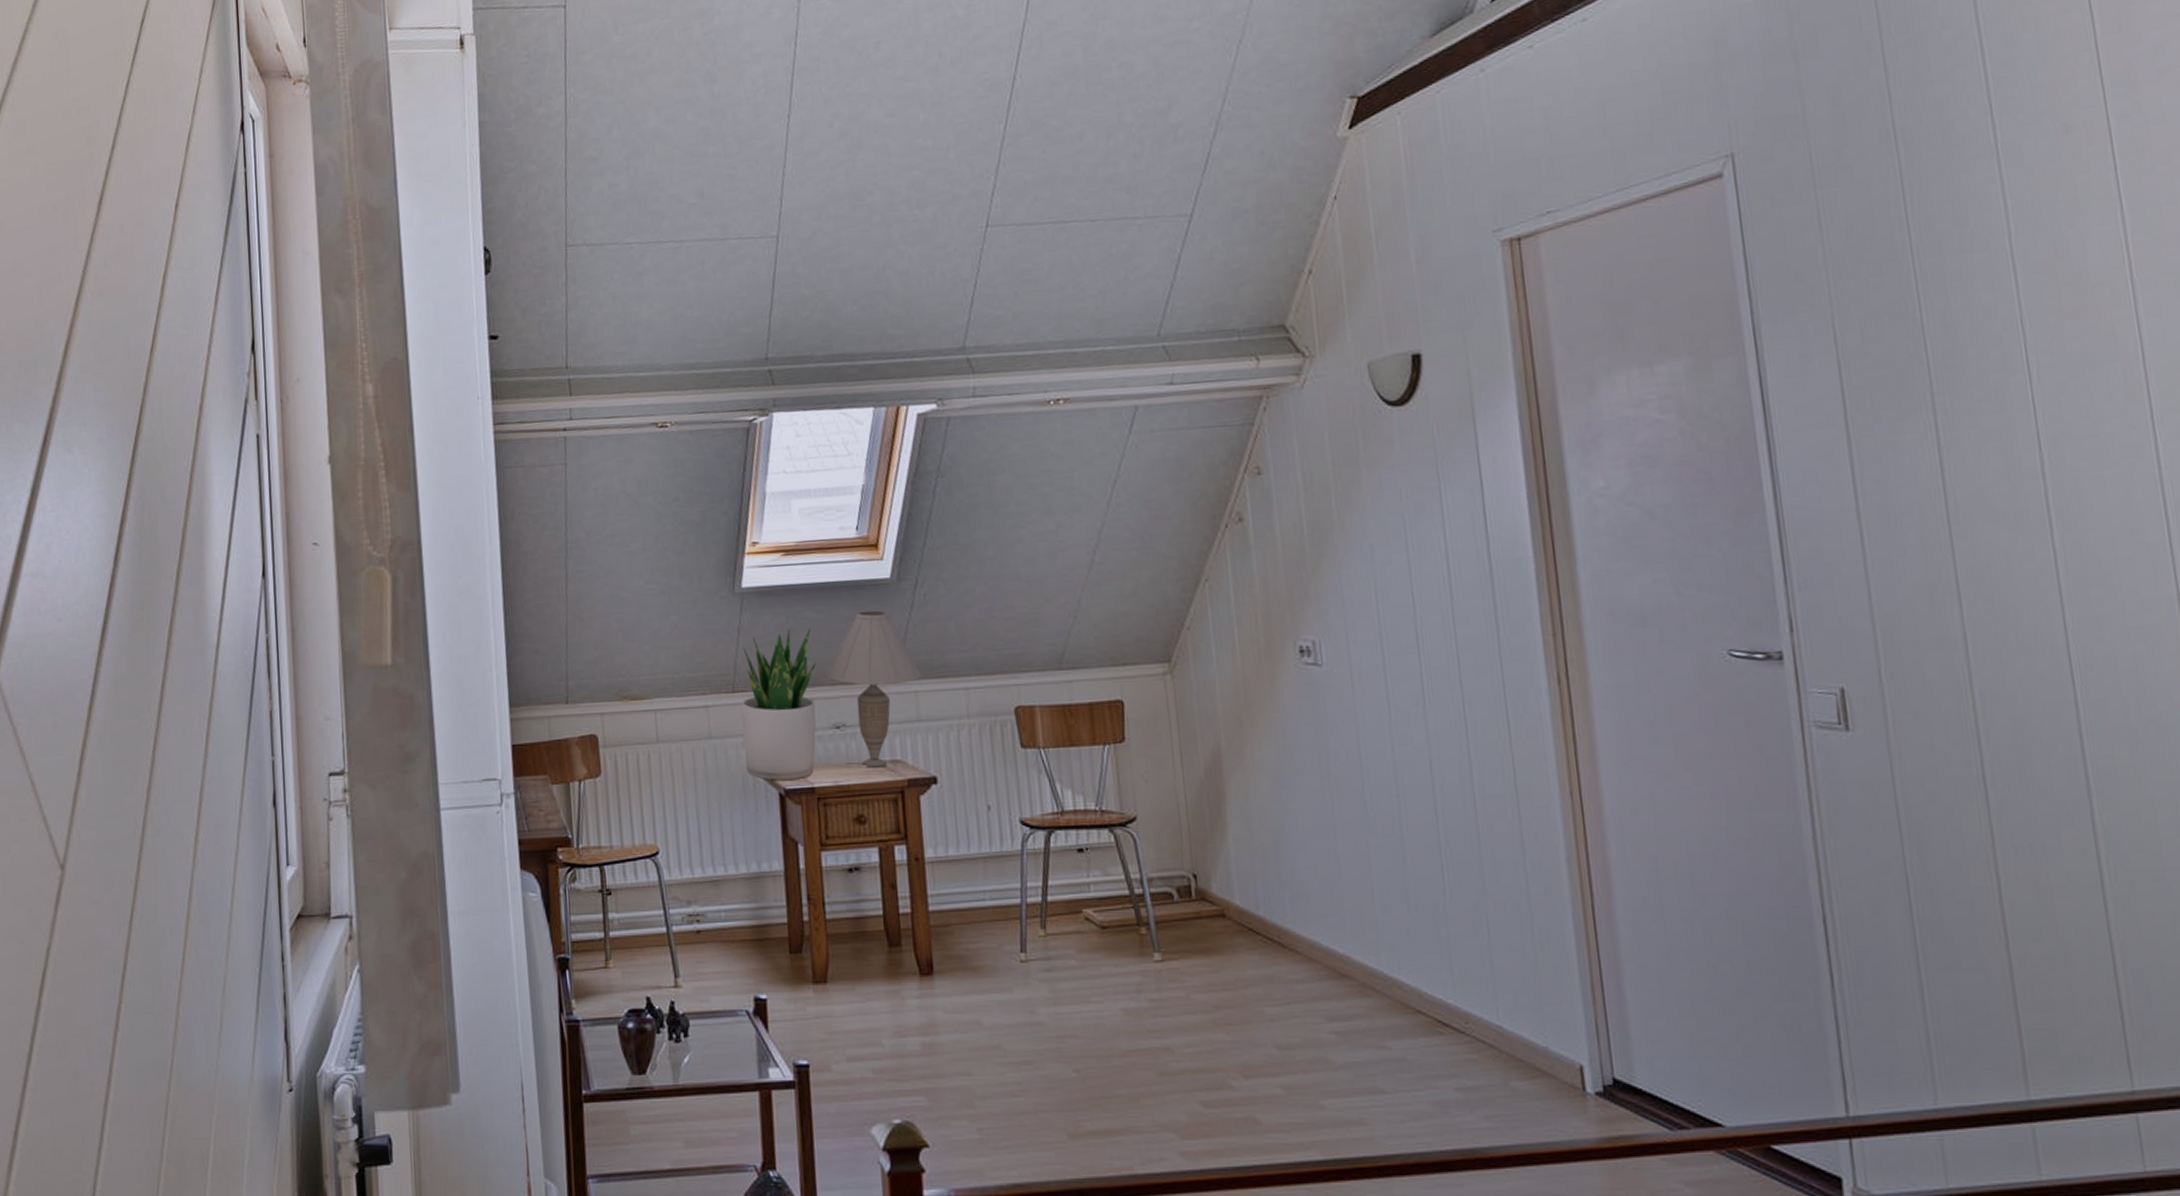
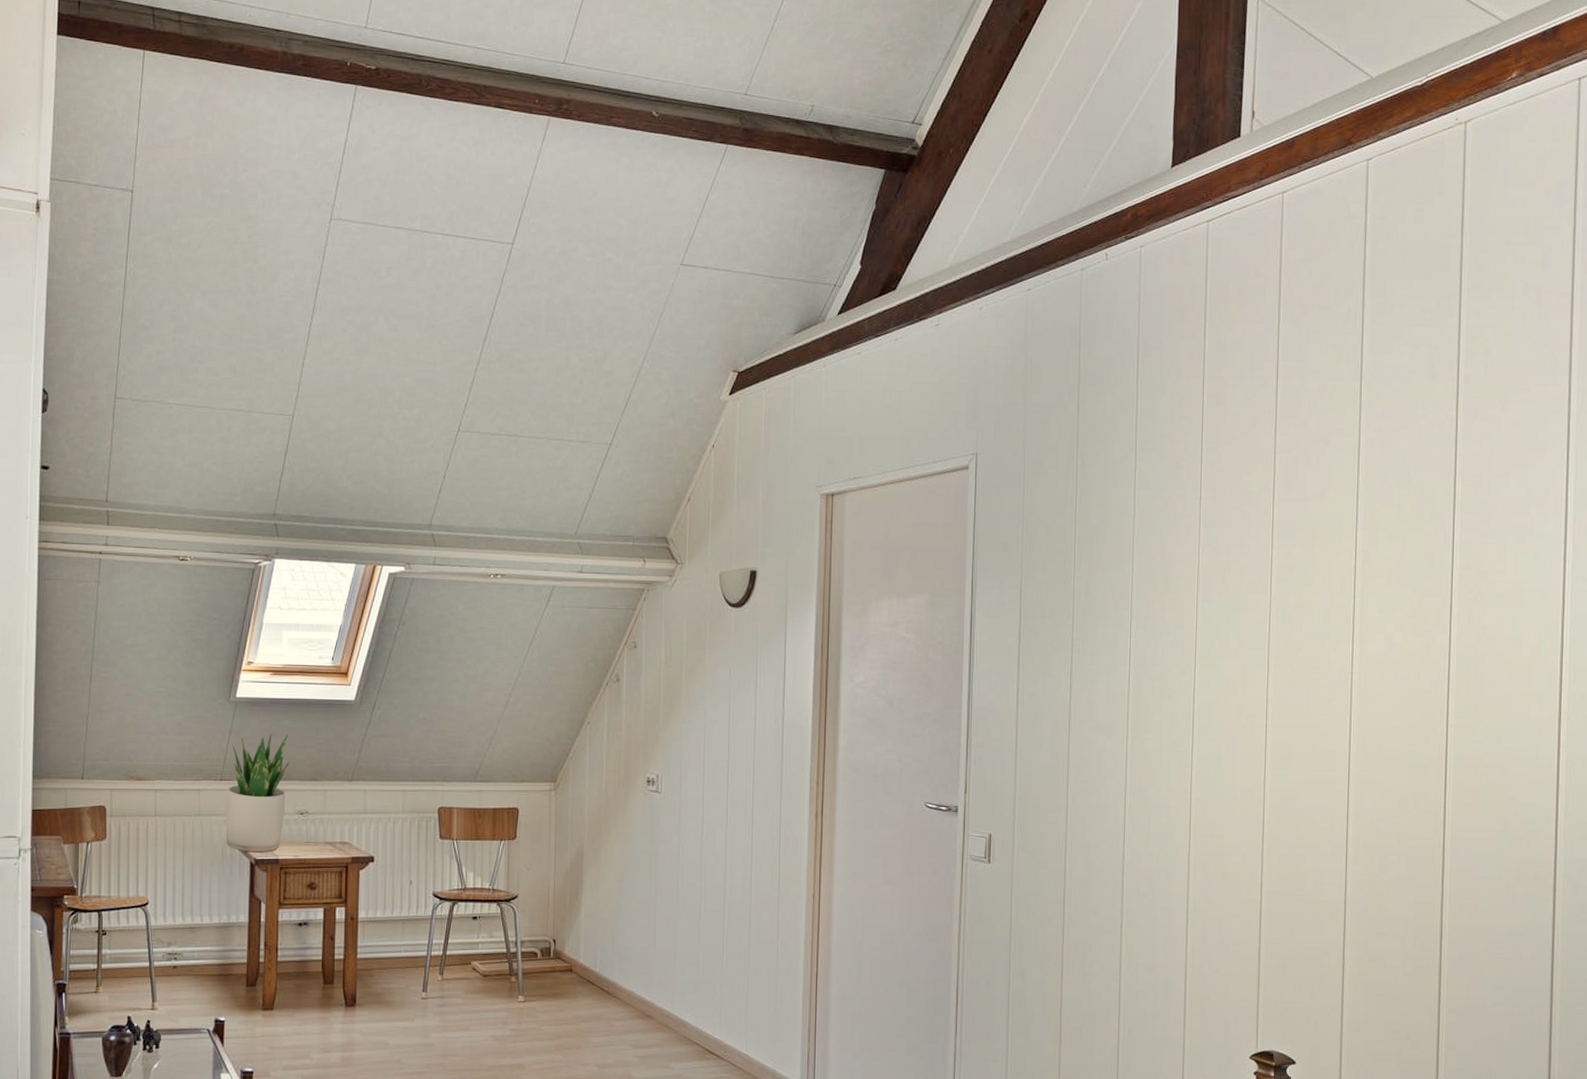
table lamp: present [824,610,922,768] -> none [295,724,371,847]

